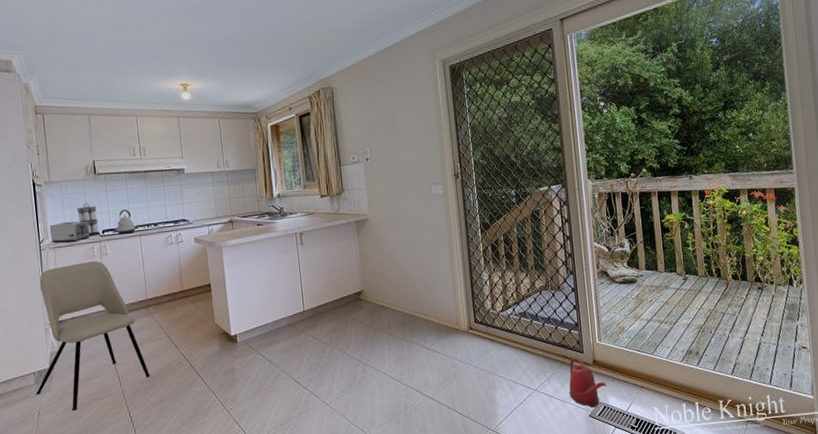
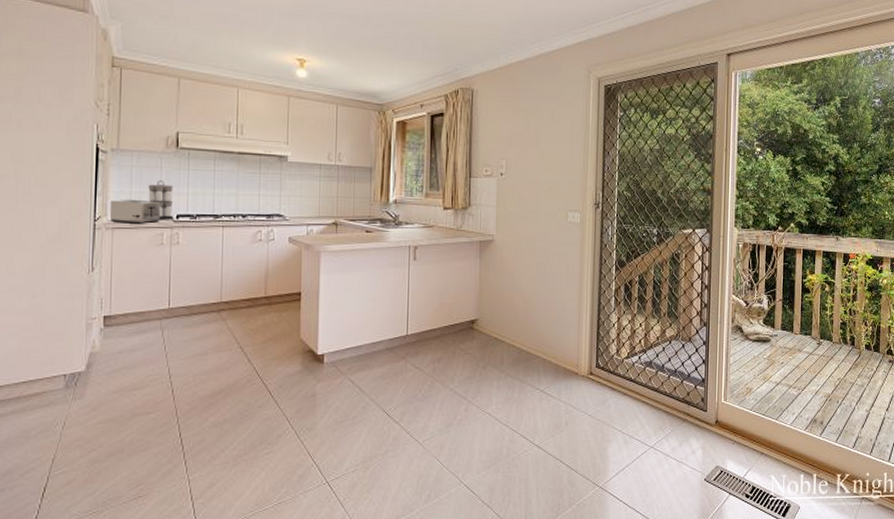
dining chair: present [35,261,150,411] -> none [63,250,212,425]
kettle: present [117,209,136,235] -> none [195,194,218,223]
watering can: present [569,357,607,408] -> none [686,415,727,471]

